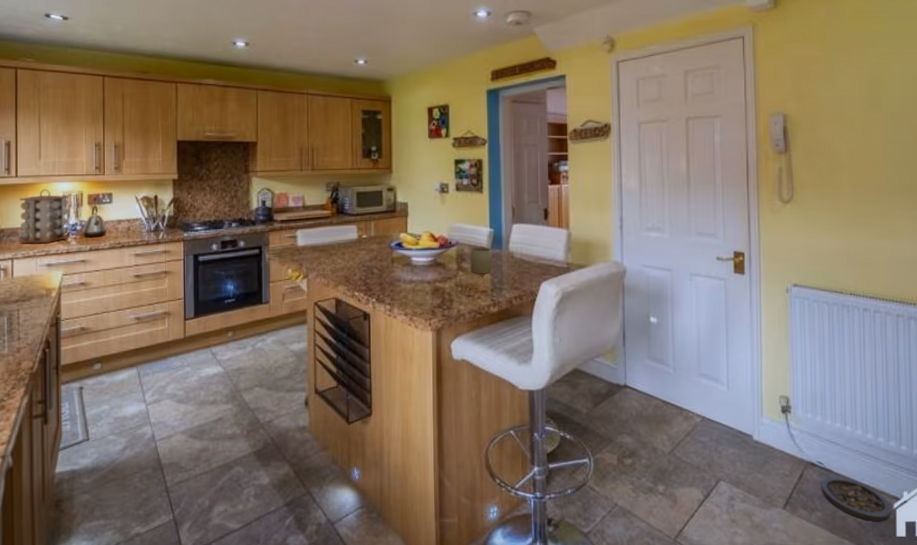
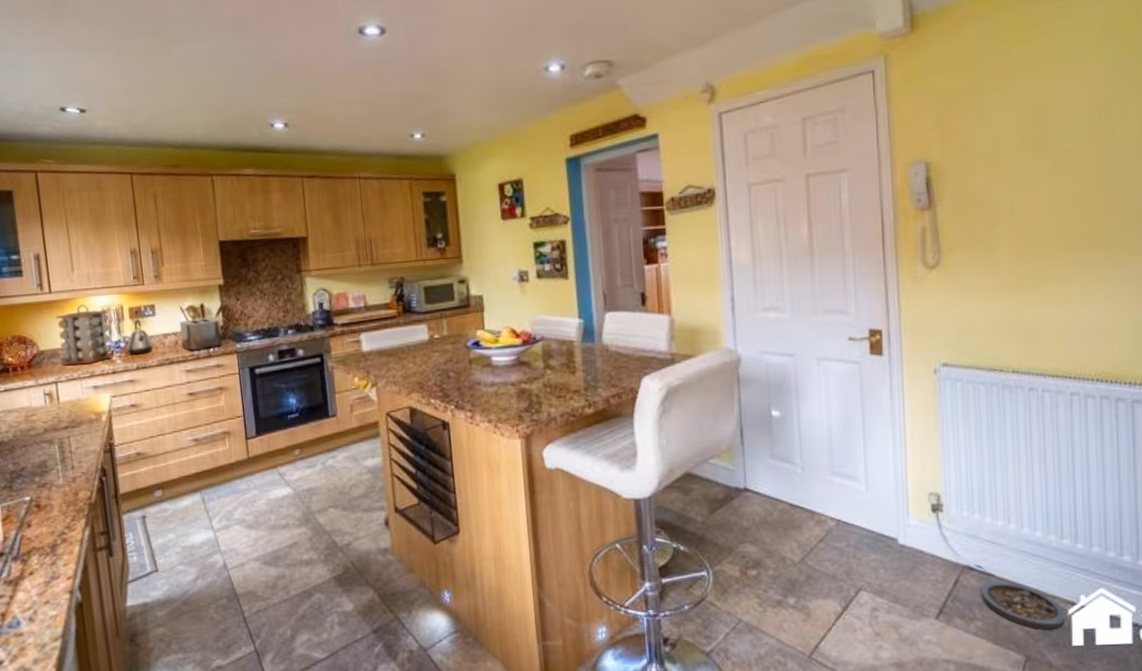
toaster: none [133,207,171,238] -> present [180,317,223,352]
mug: present [470,247,492,274] -> none [558,340,584,372]

